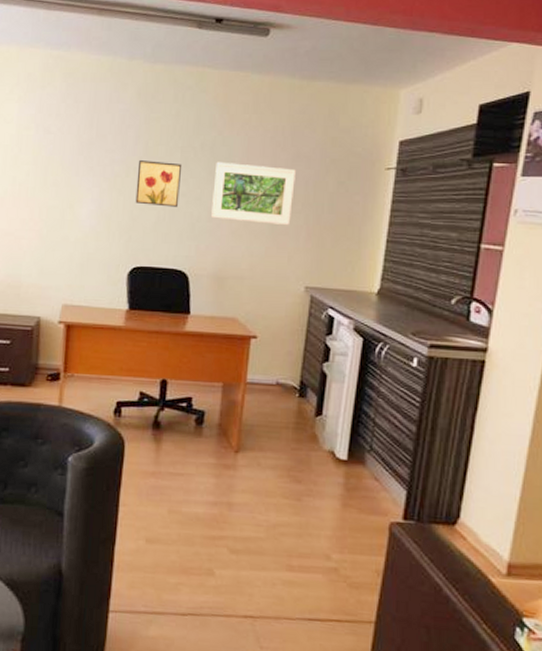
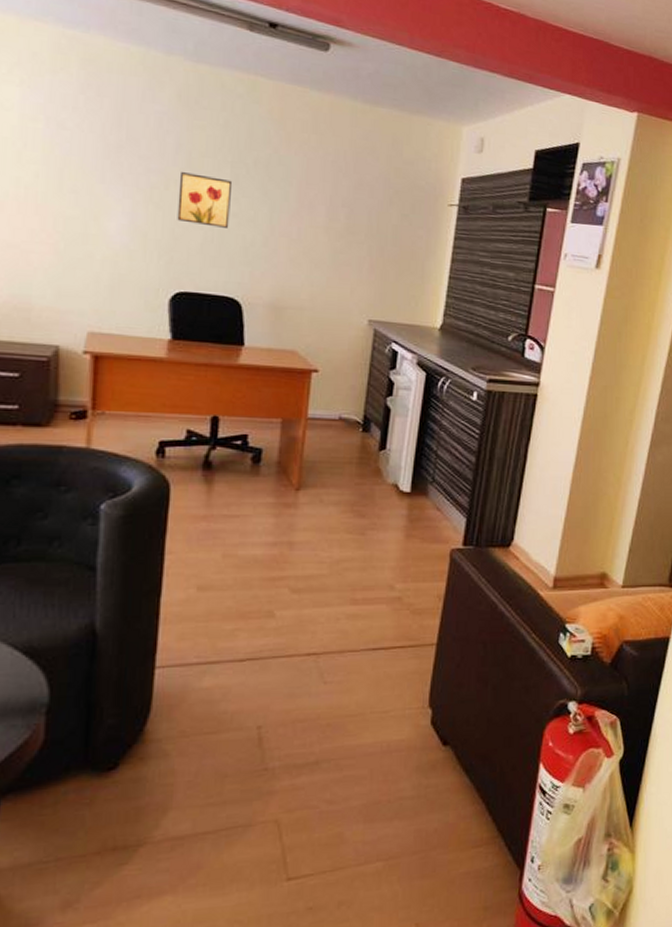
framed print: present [211,161,296,225] -> none [267,182,358,255]

